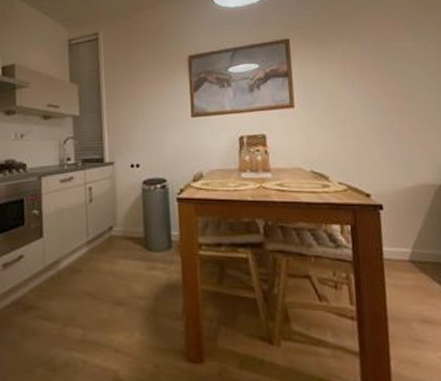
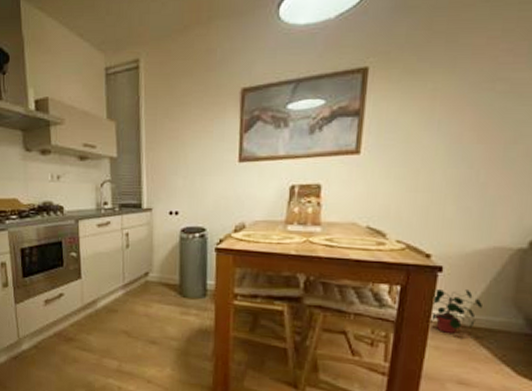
potted plant: none [379,225,424,269] -> present [430,289,482,333]

